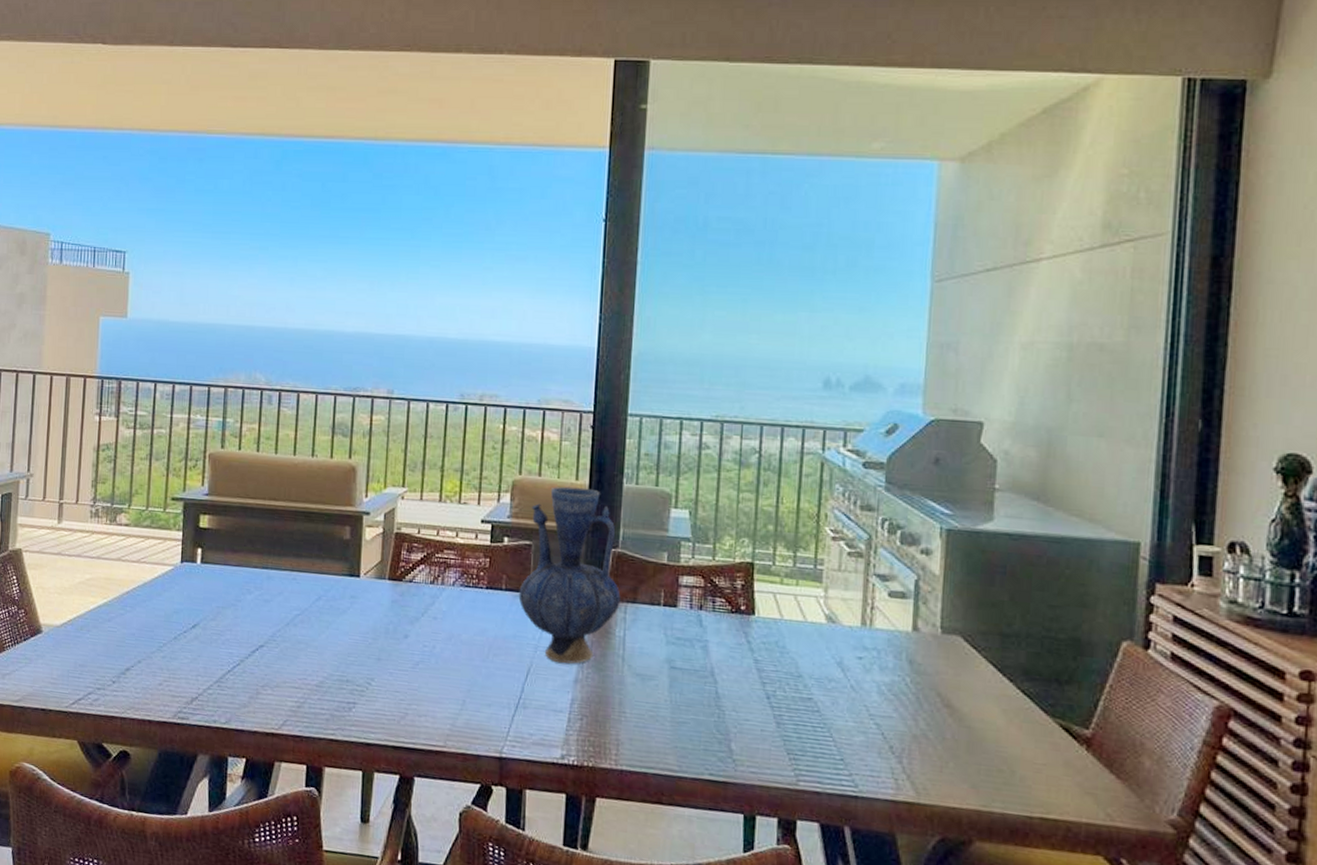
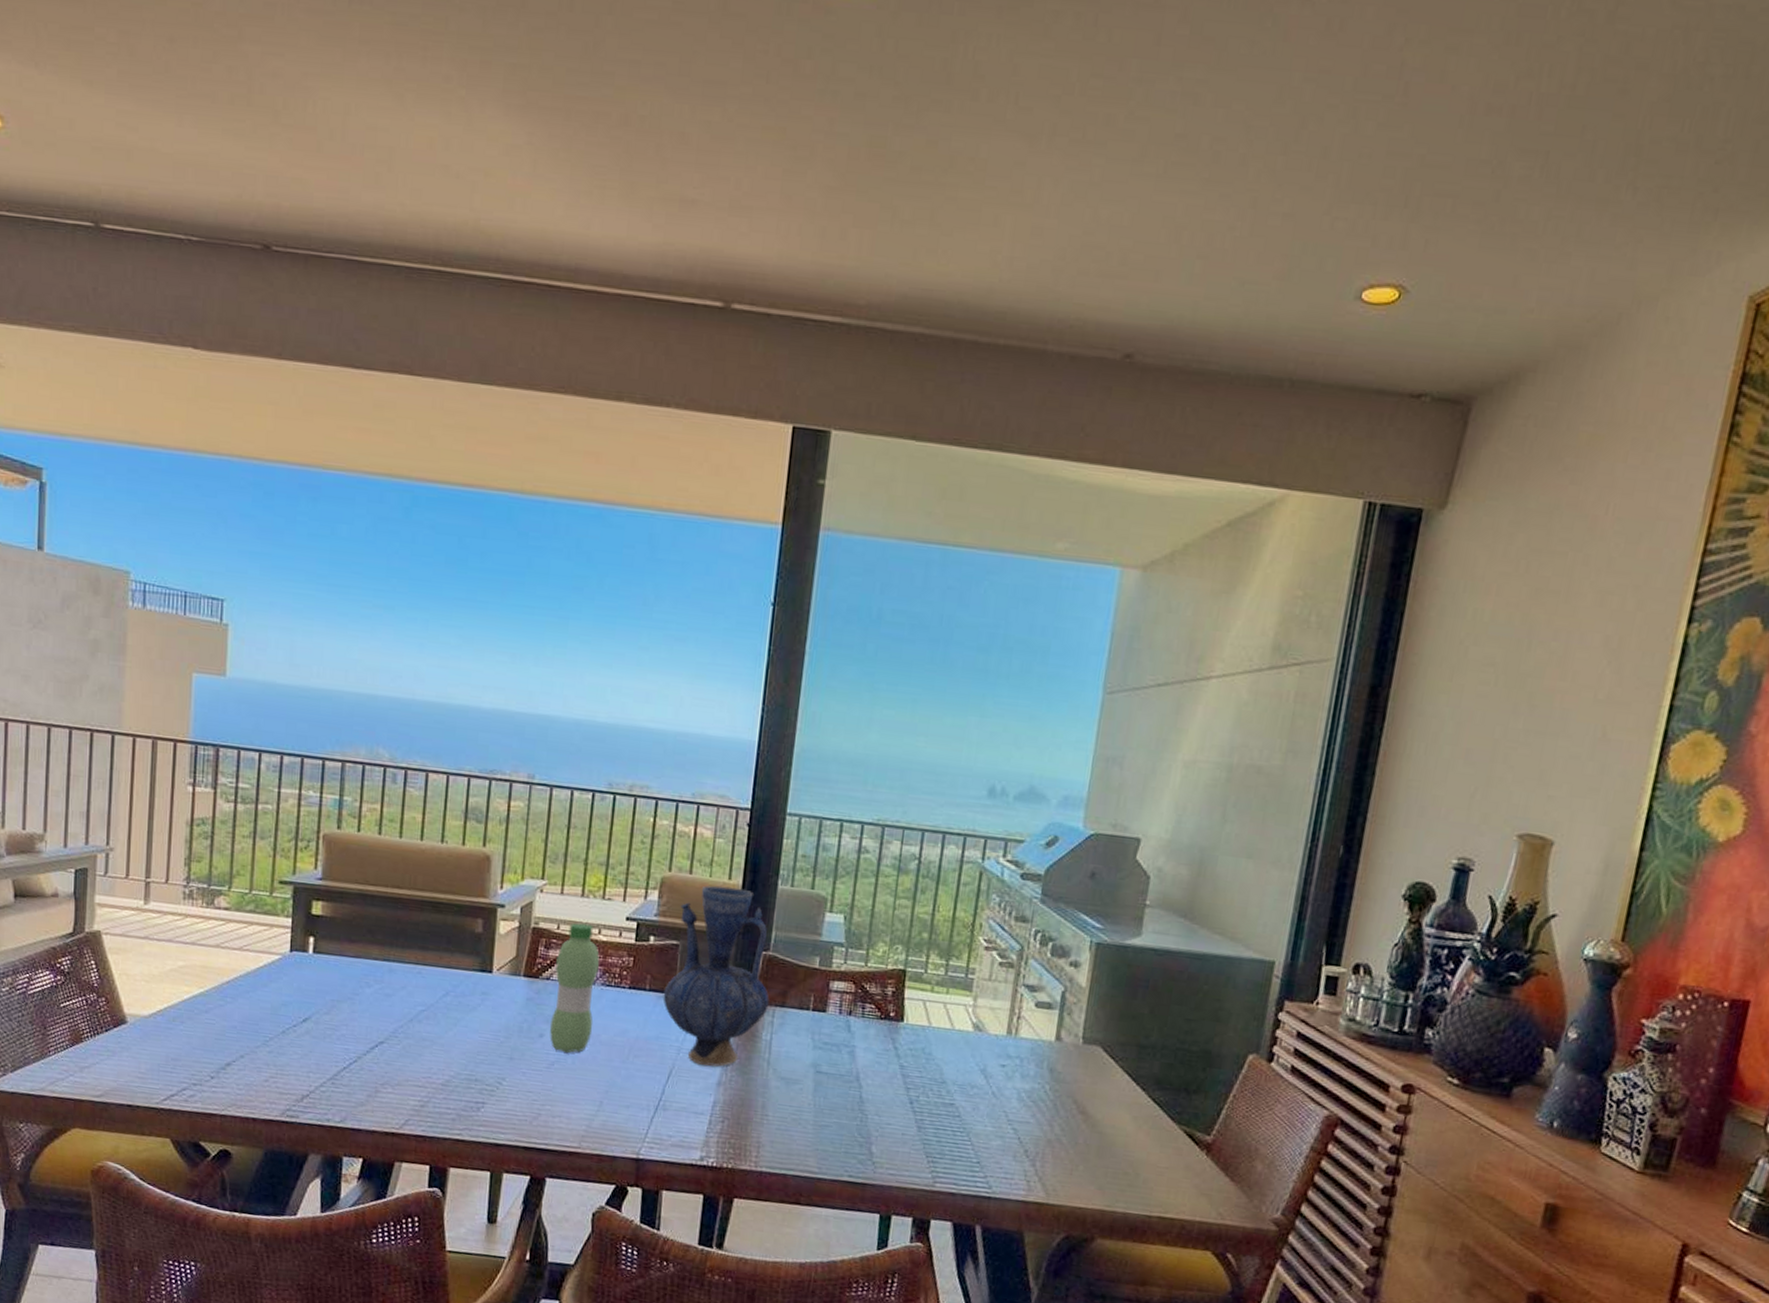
water bottle: none [414,527,458,654] -> present [550,922,600,1054]

